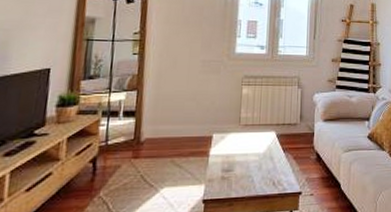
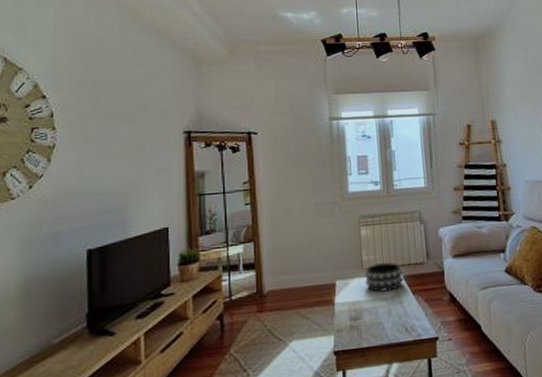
decorative bowl: none [241,121,277,147] -> present [365,262,403,292]

